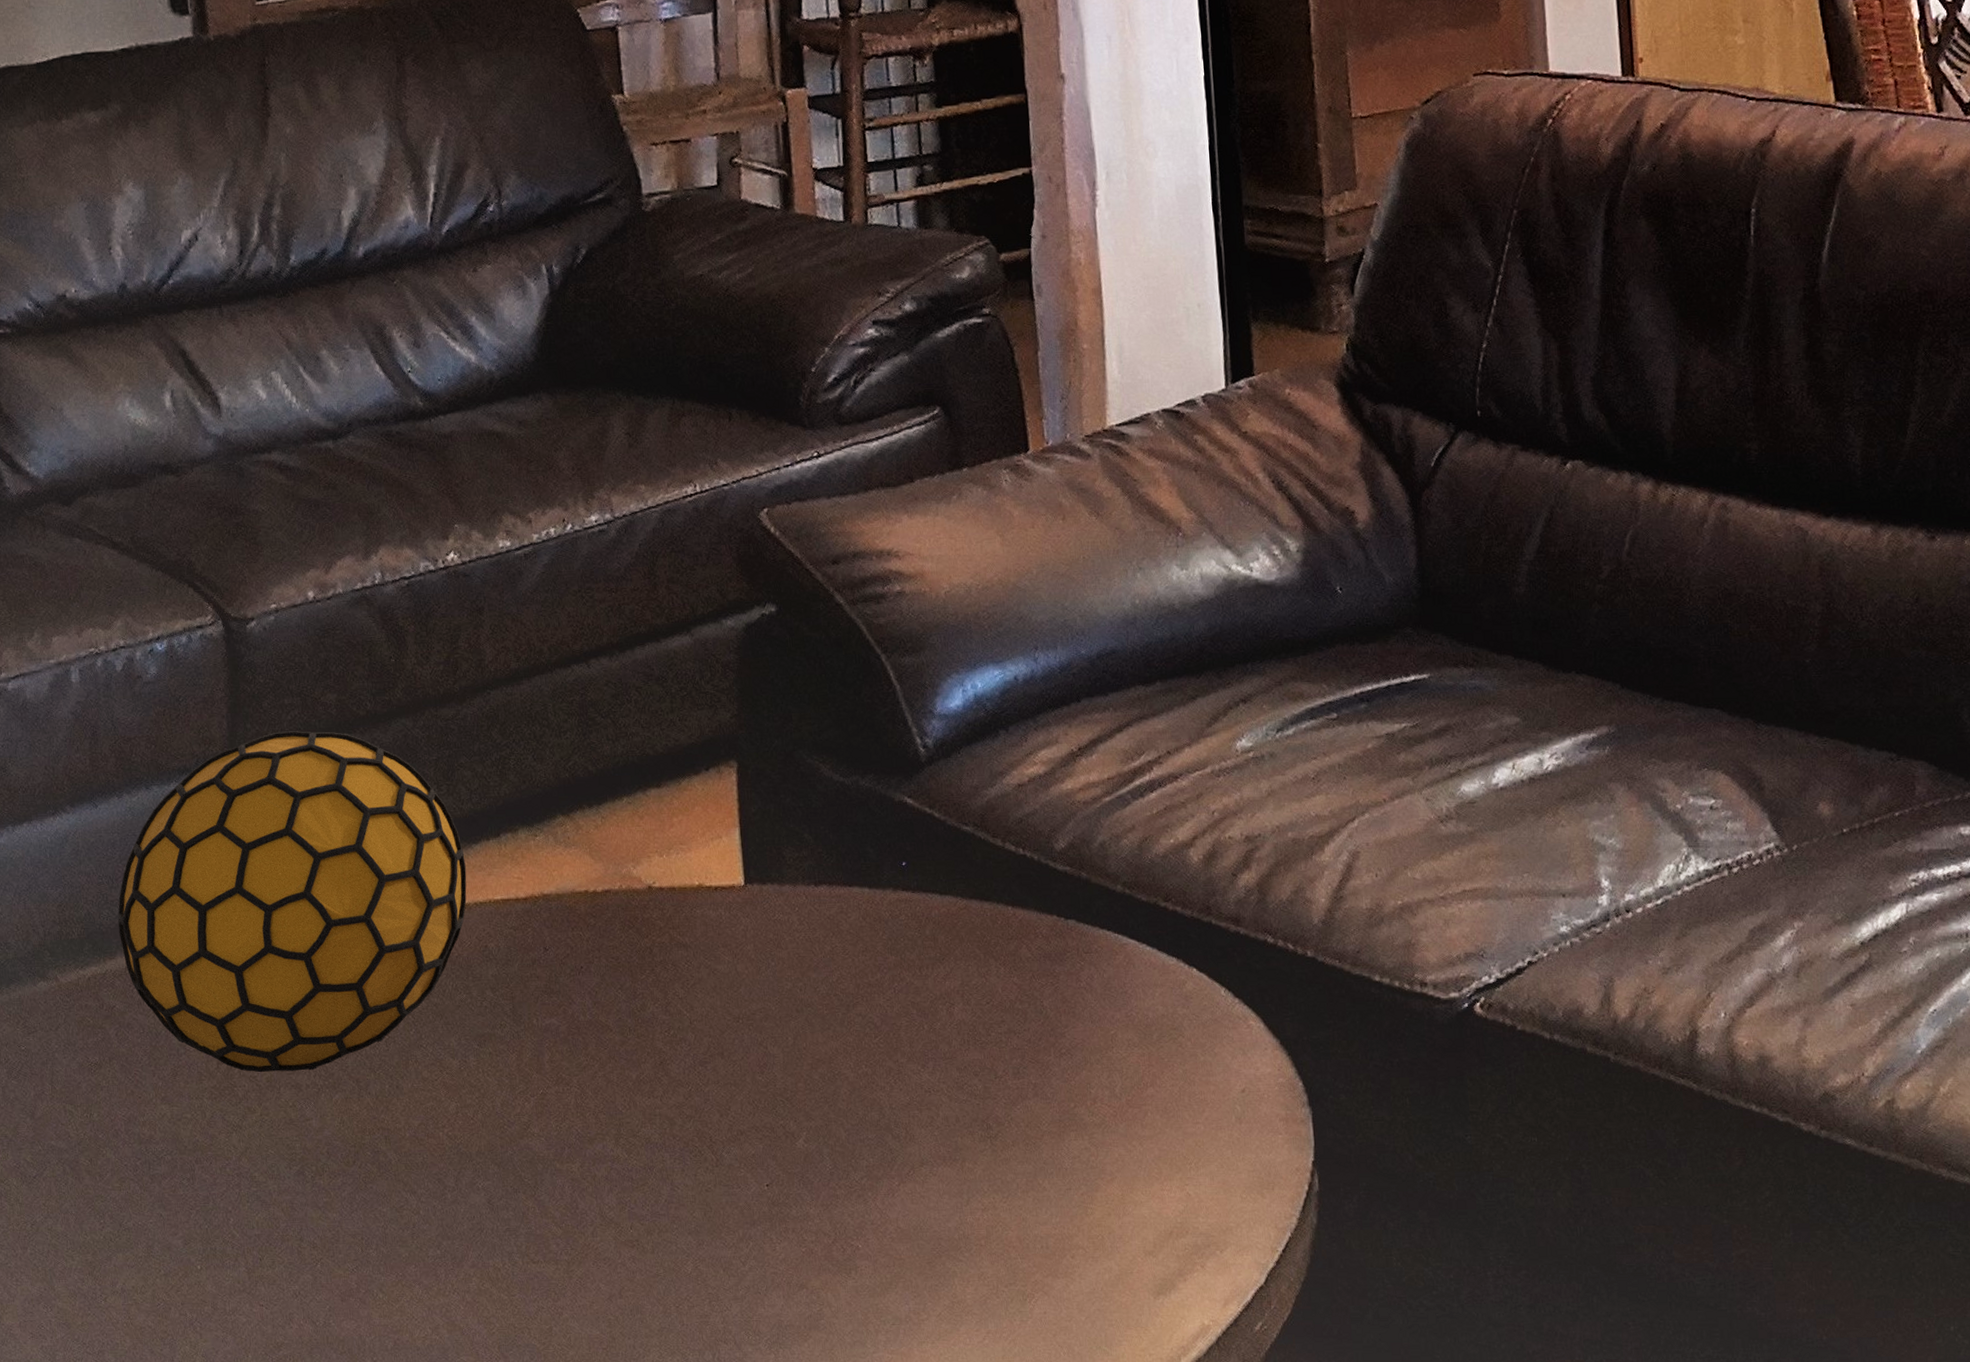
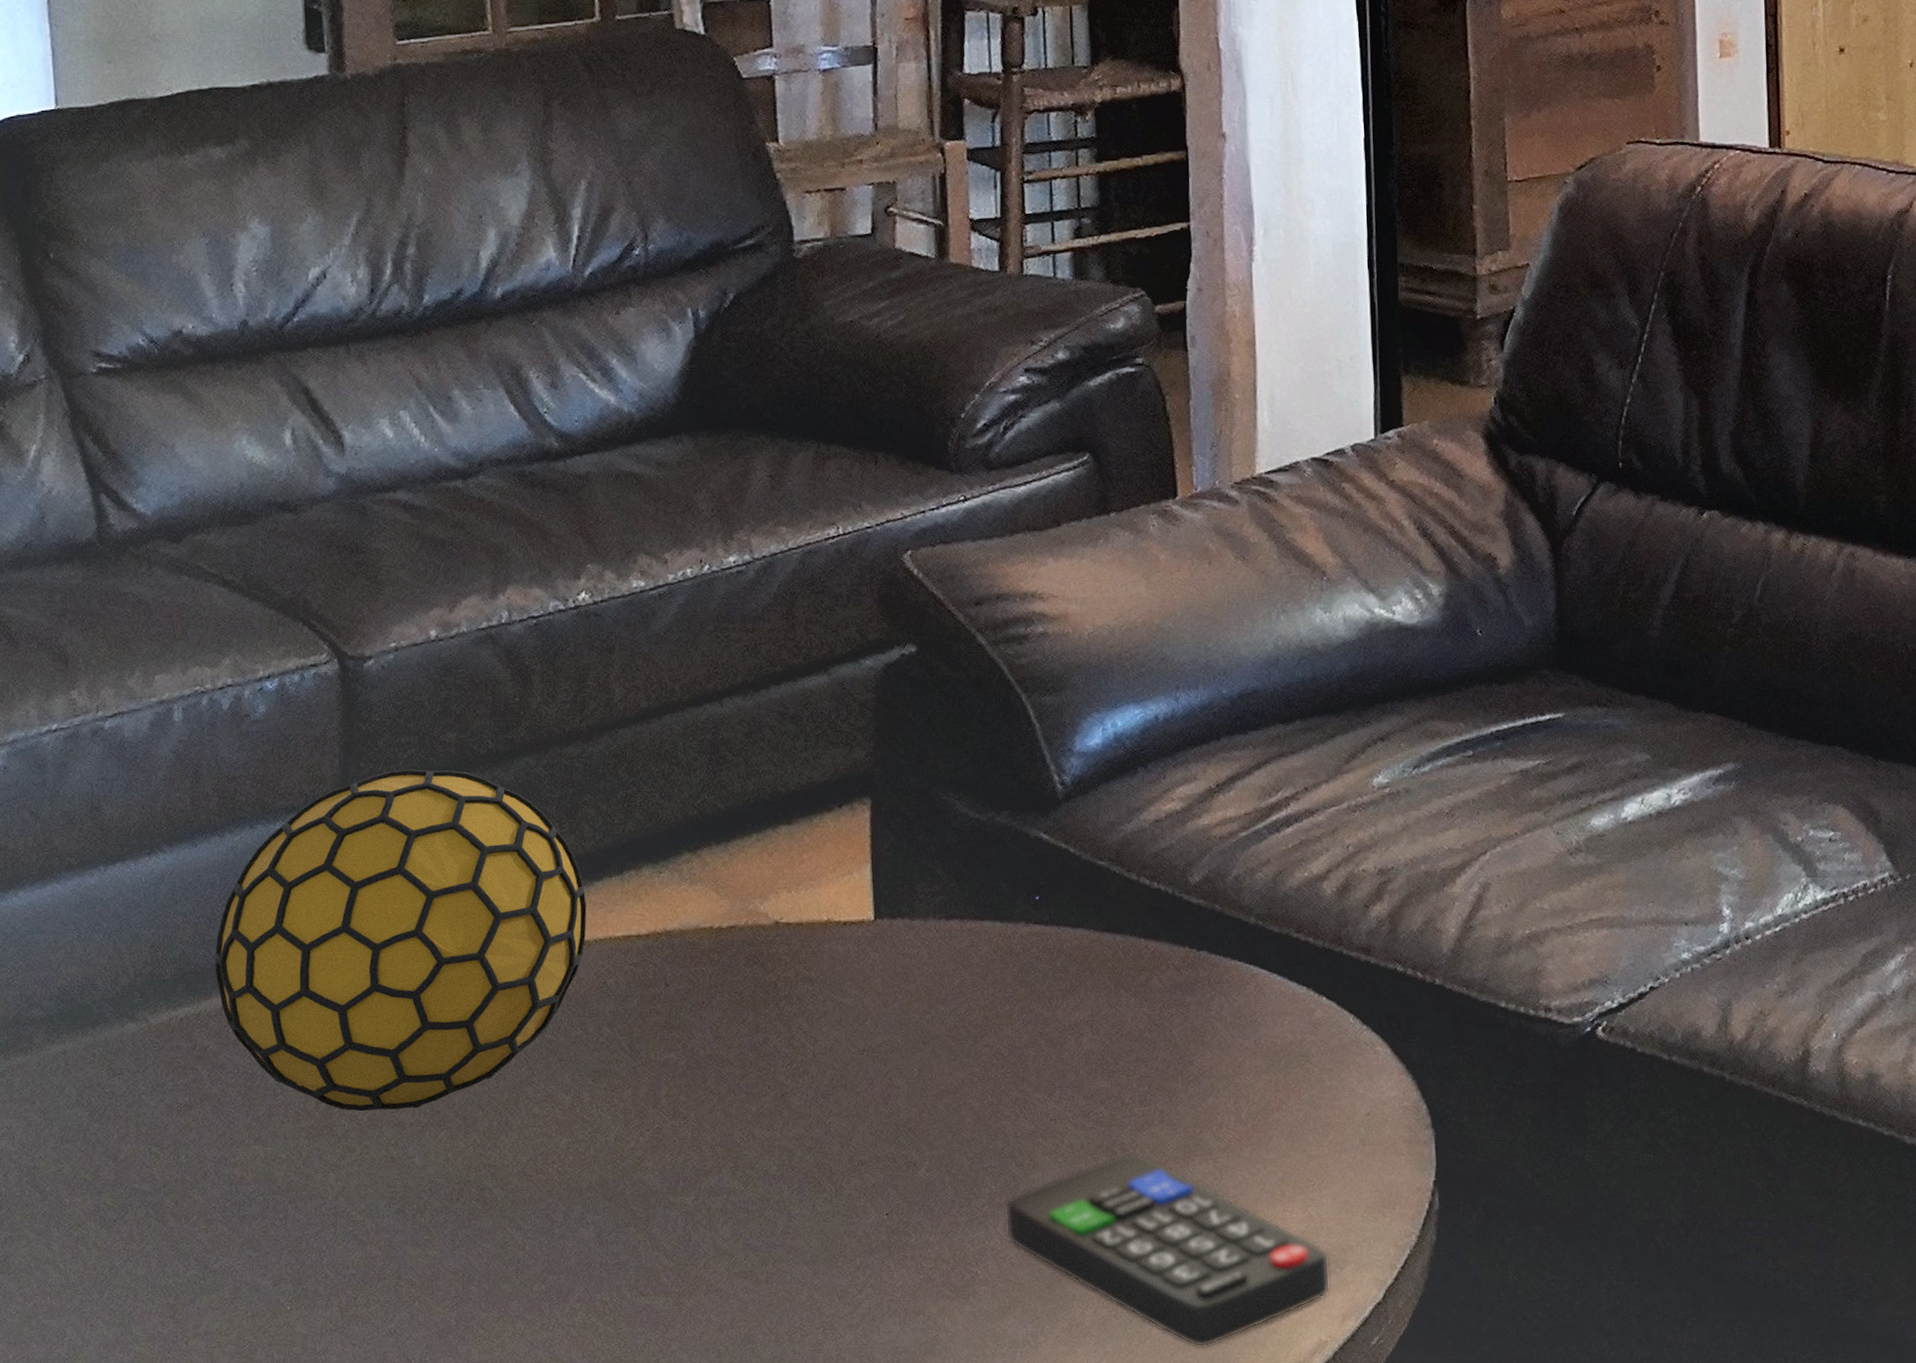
remote control: none [883,1126,1211,1329] -> present [1005,1152,1331,1348]

